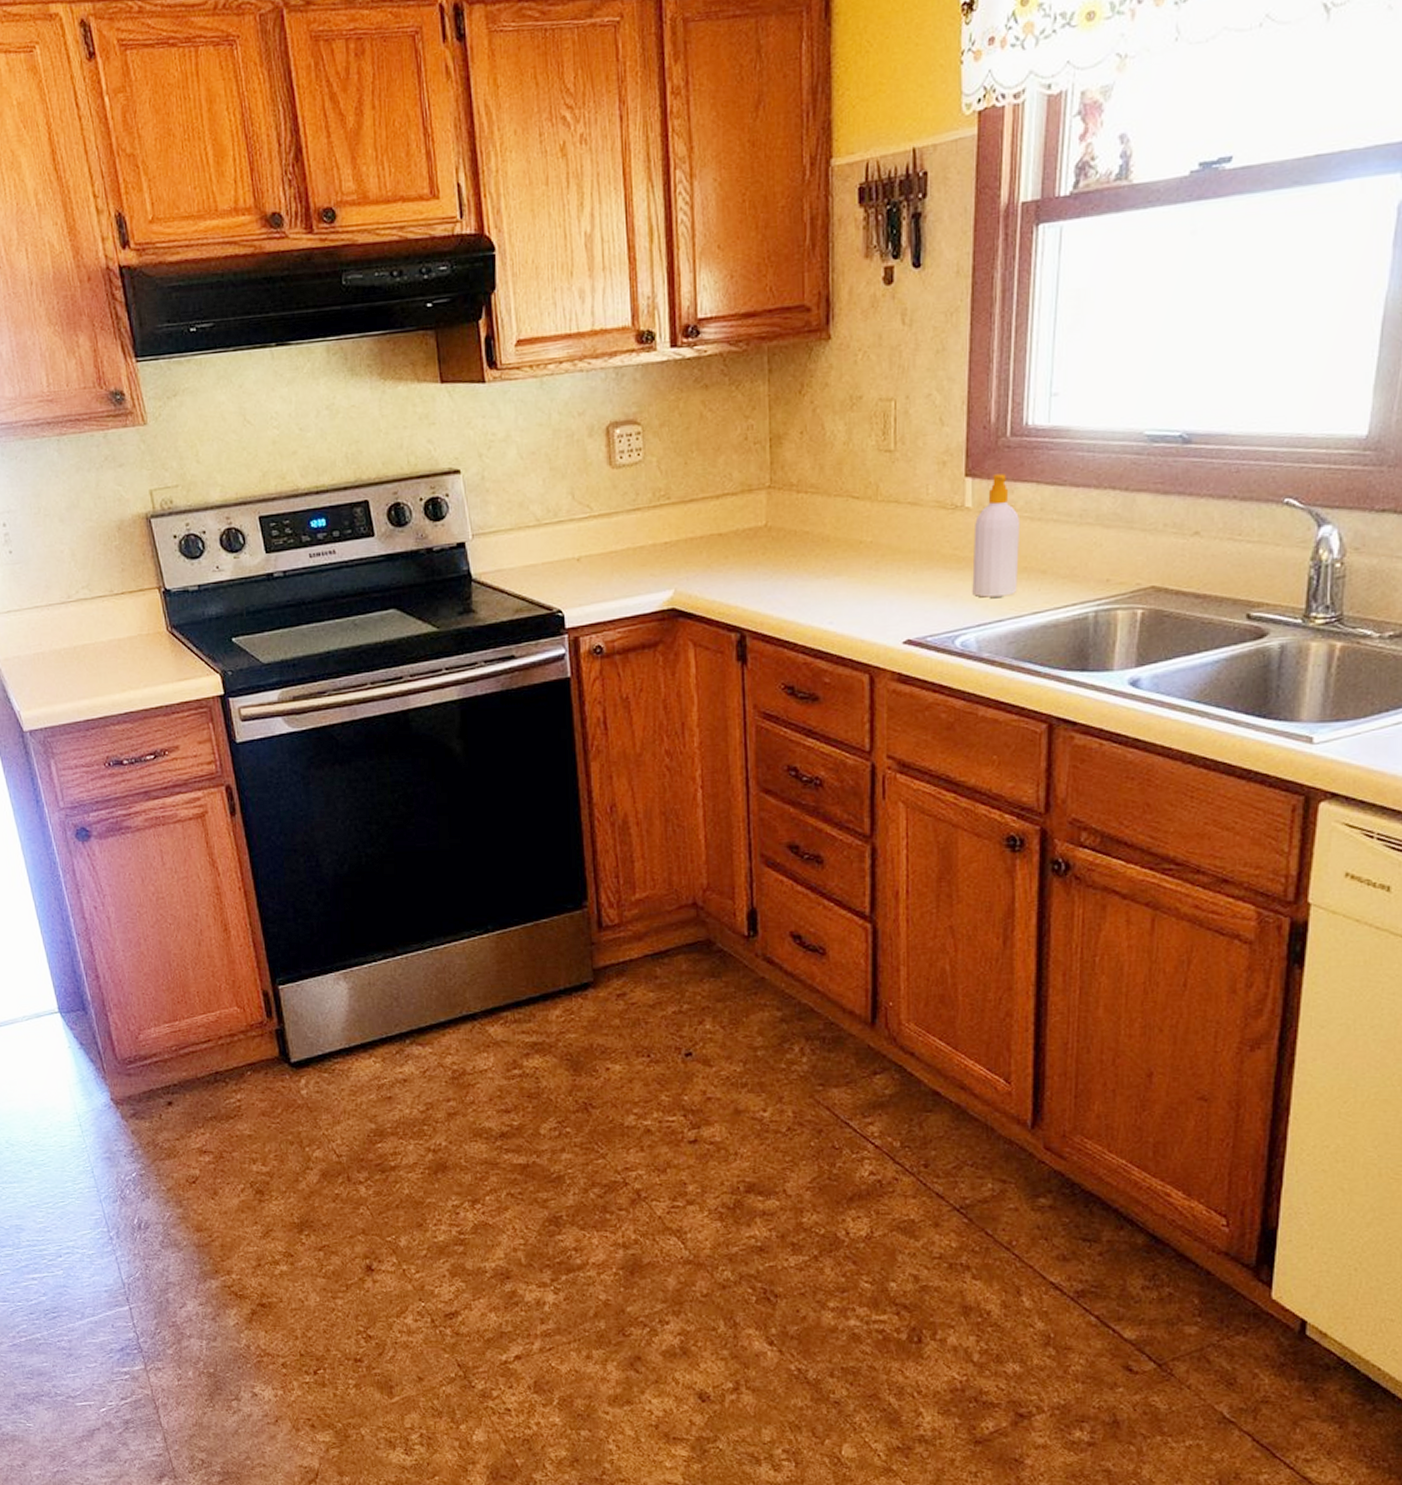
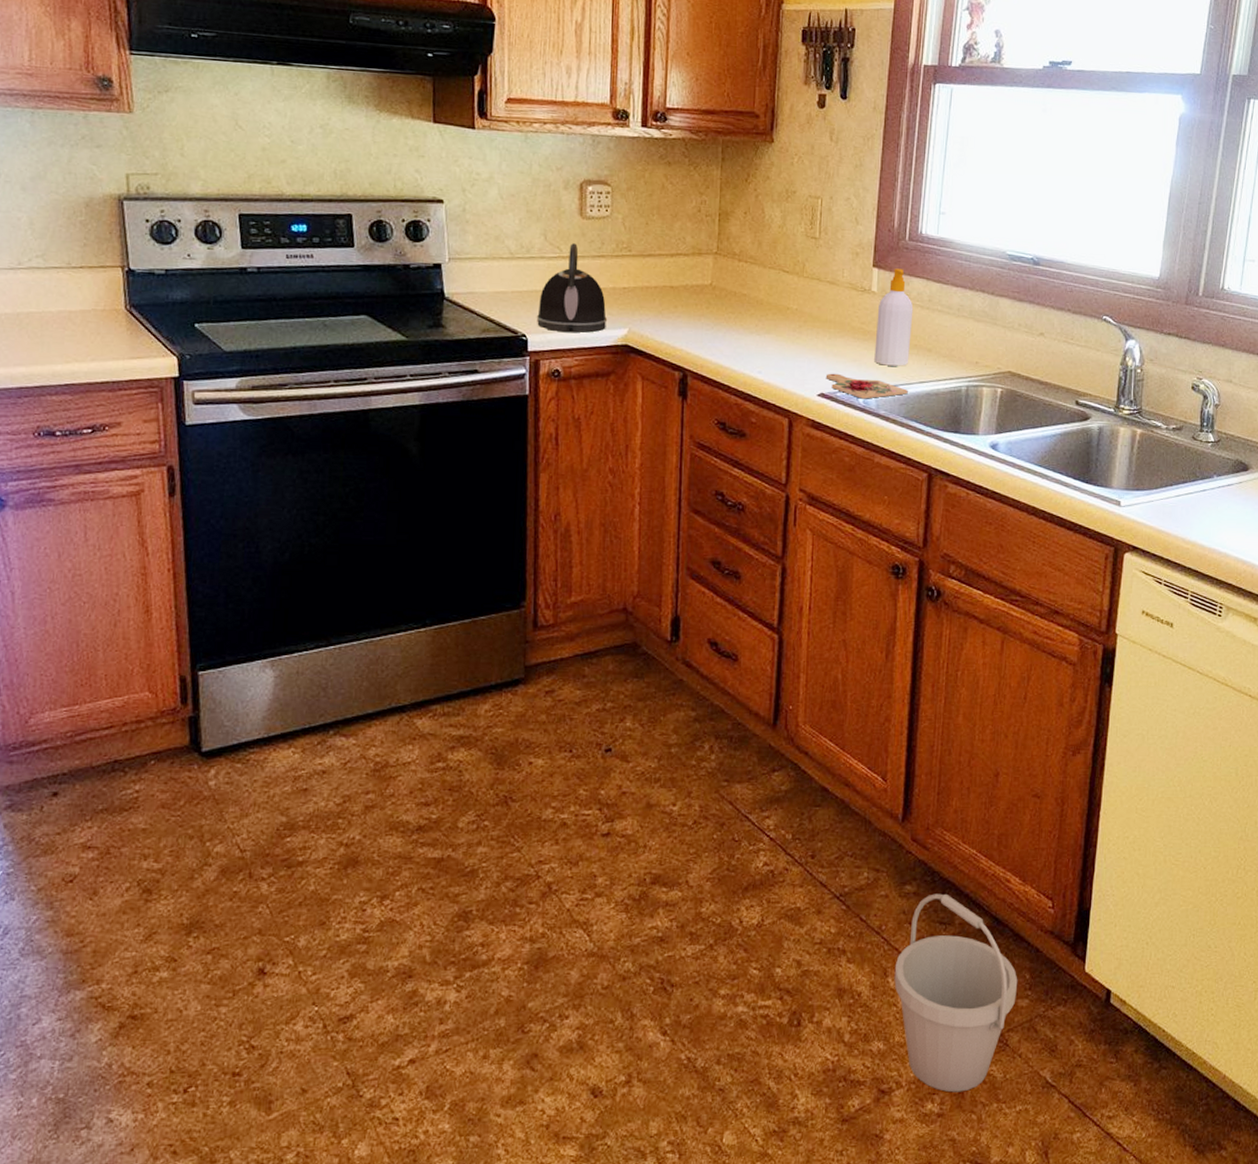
kettle: none [571,498,650,602] -> present [536,243,608,333]
cutting board: none [912,614,1018,642] -> present [825,373,908,399]
bucket: none [1029,1208,1184,1422] -> present [894,893,1018,1093]

